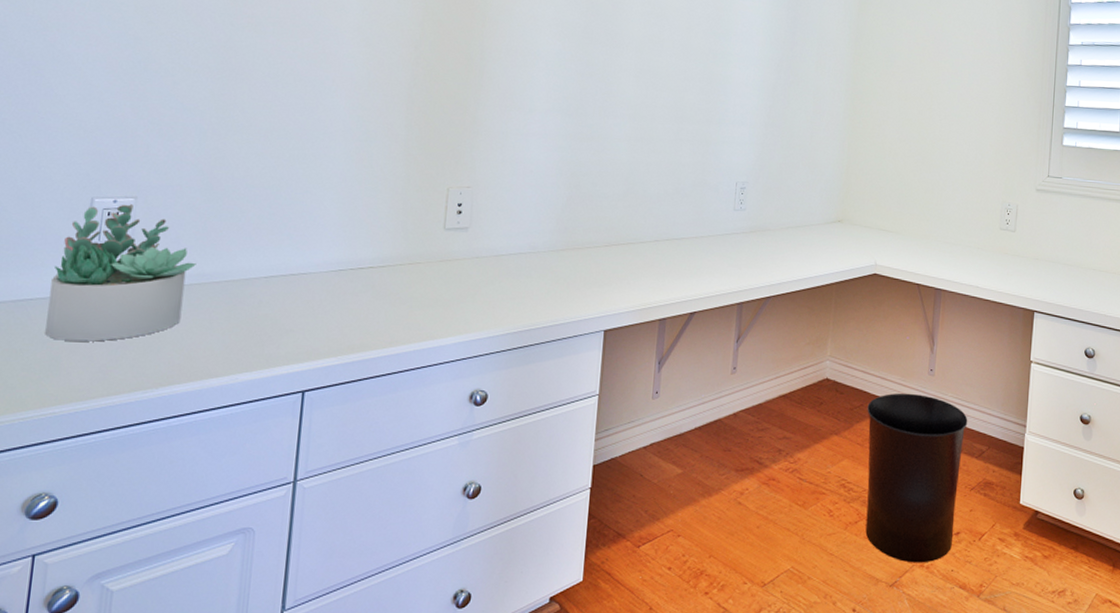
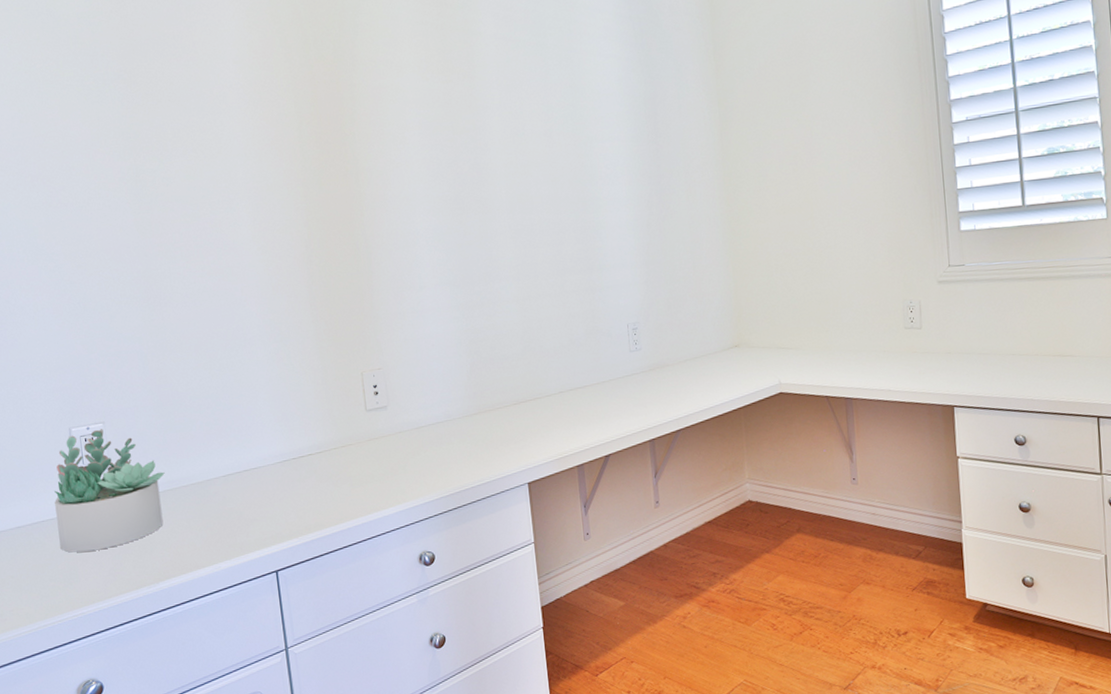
waste bin: present [865,393,968,563] -> none [794,504,901,666]

